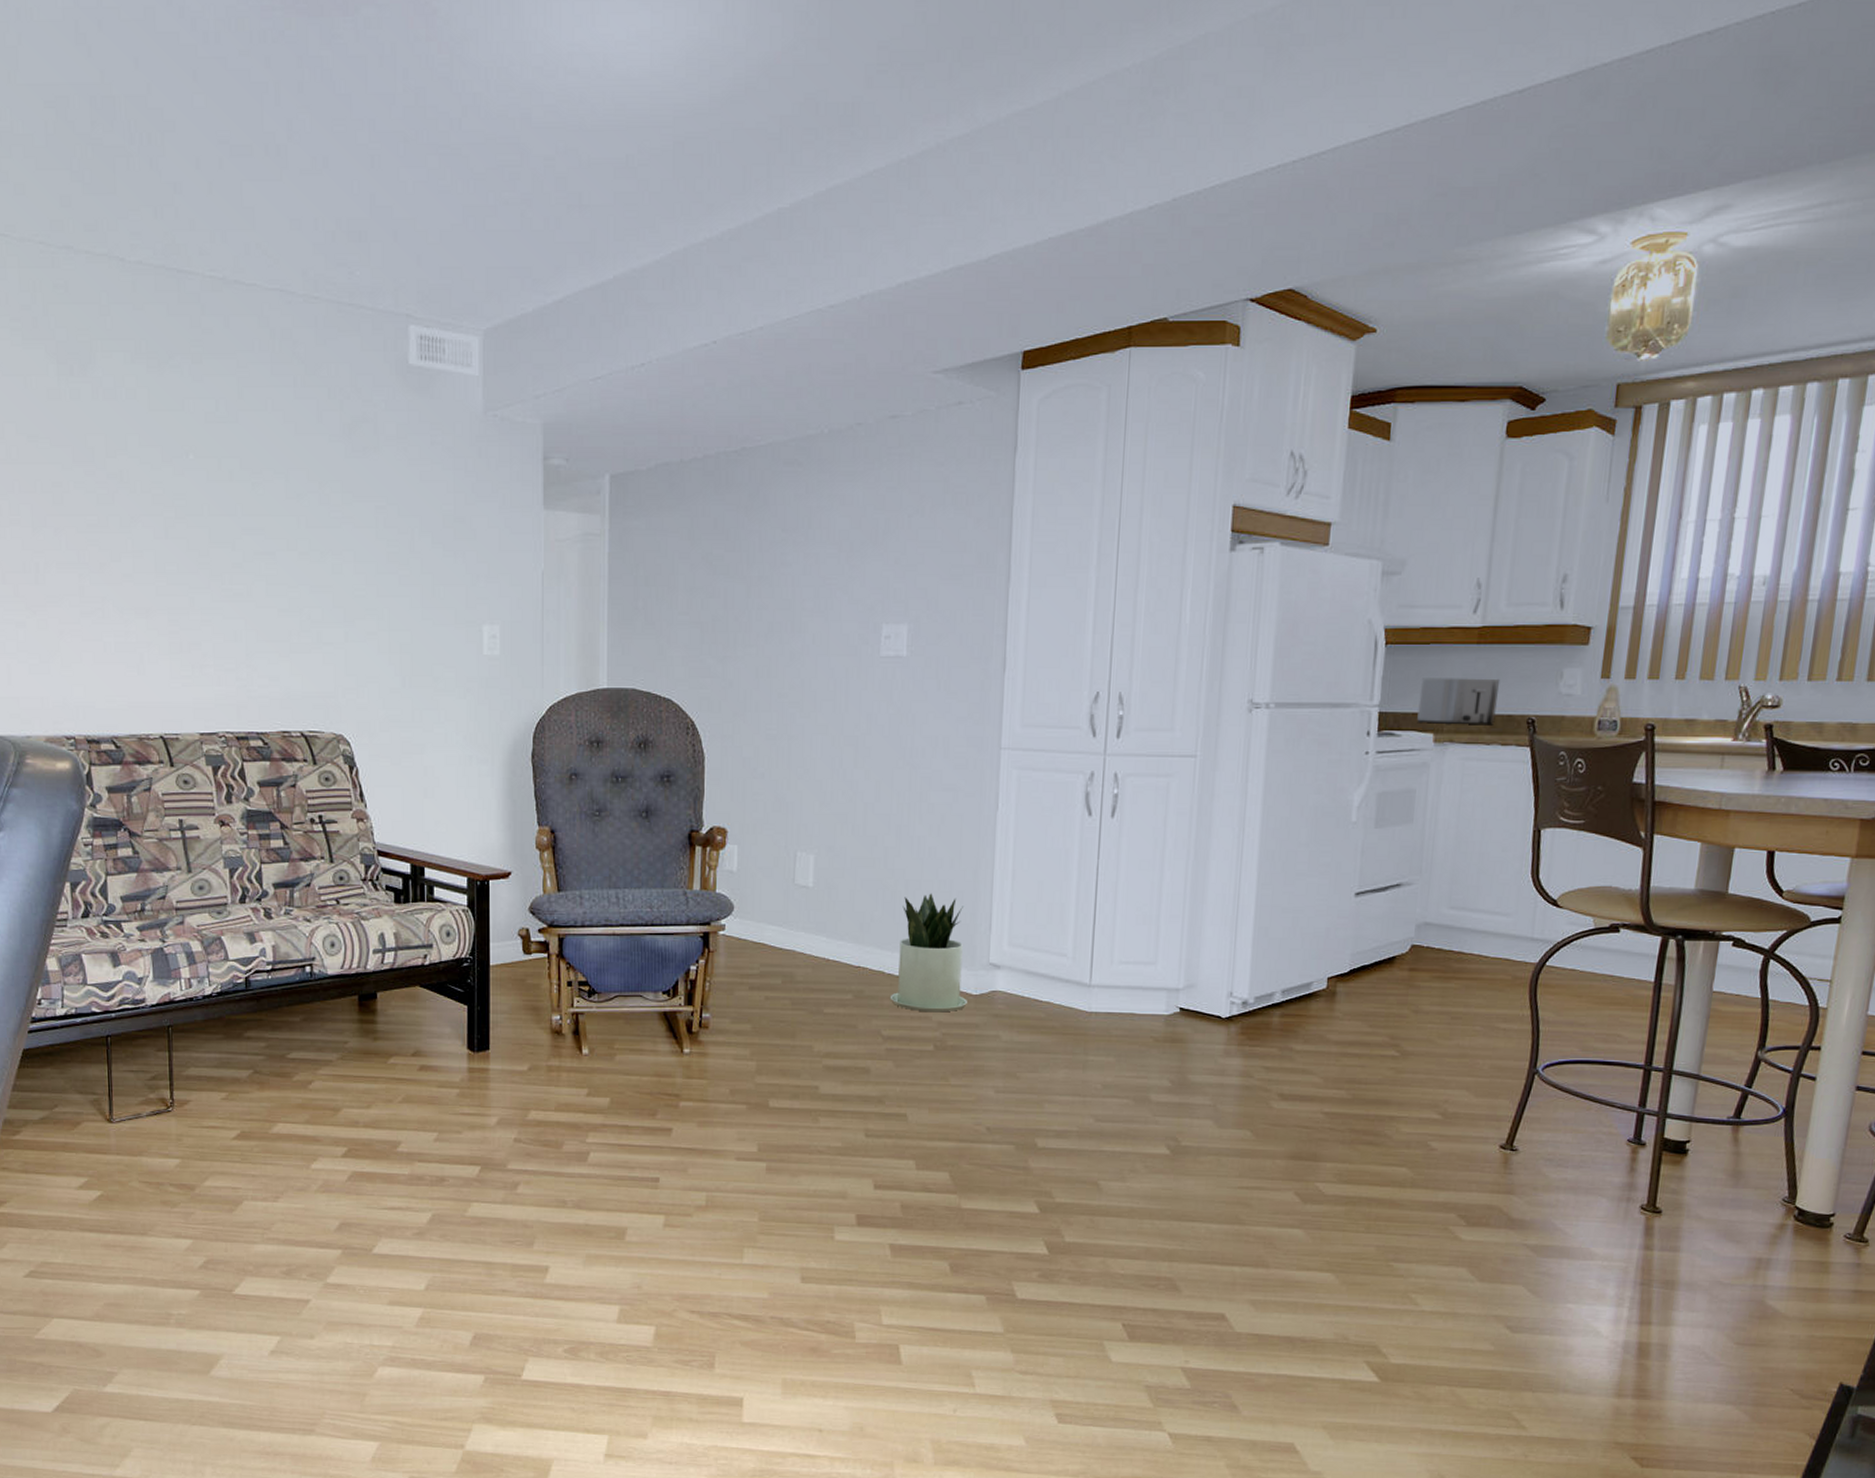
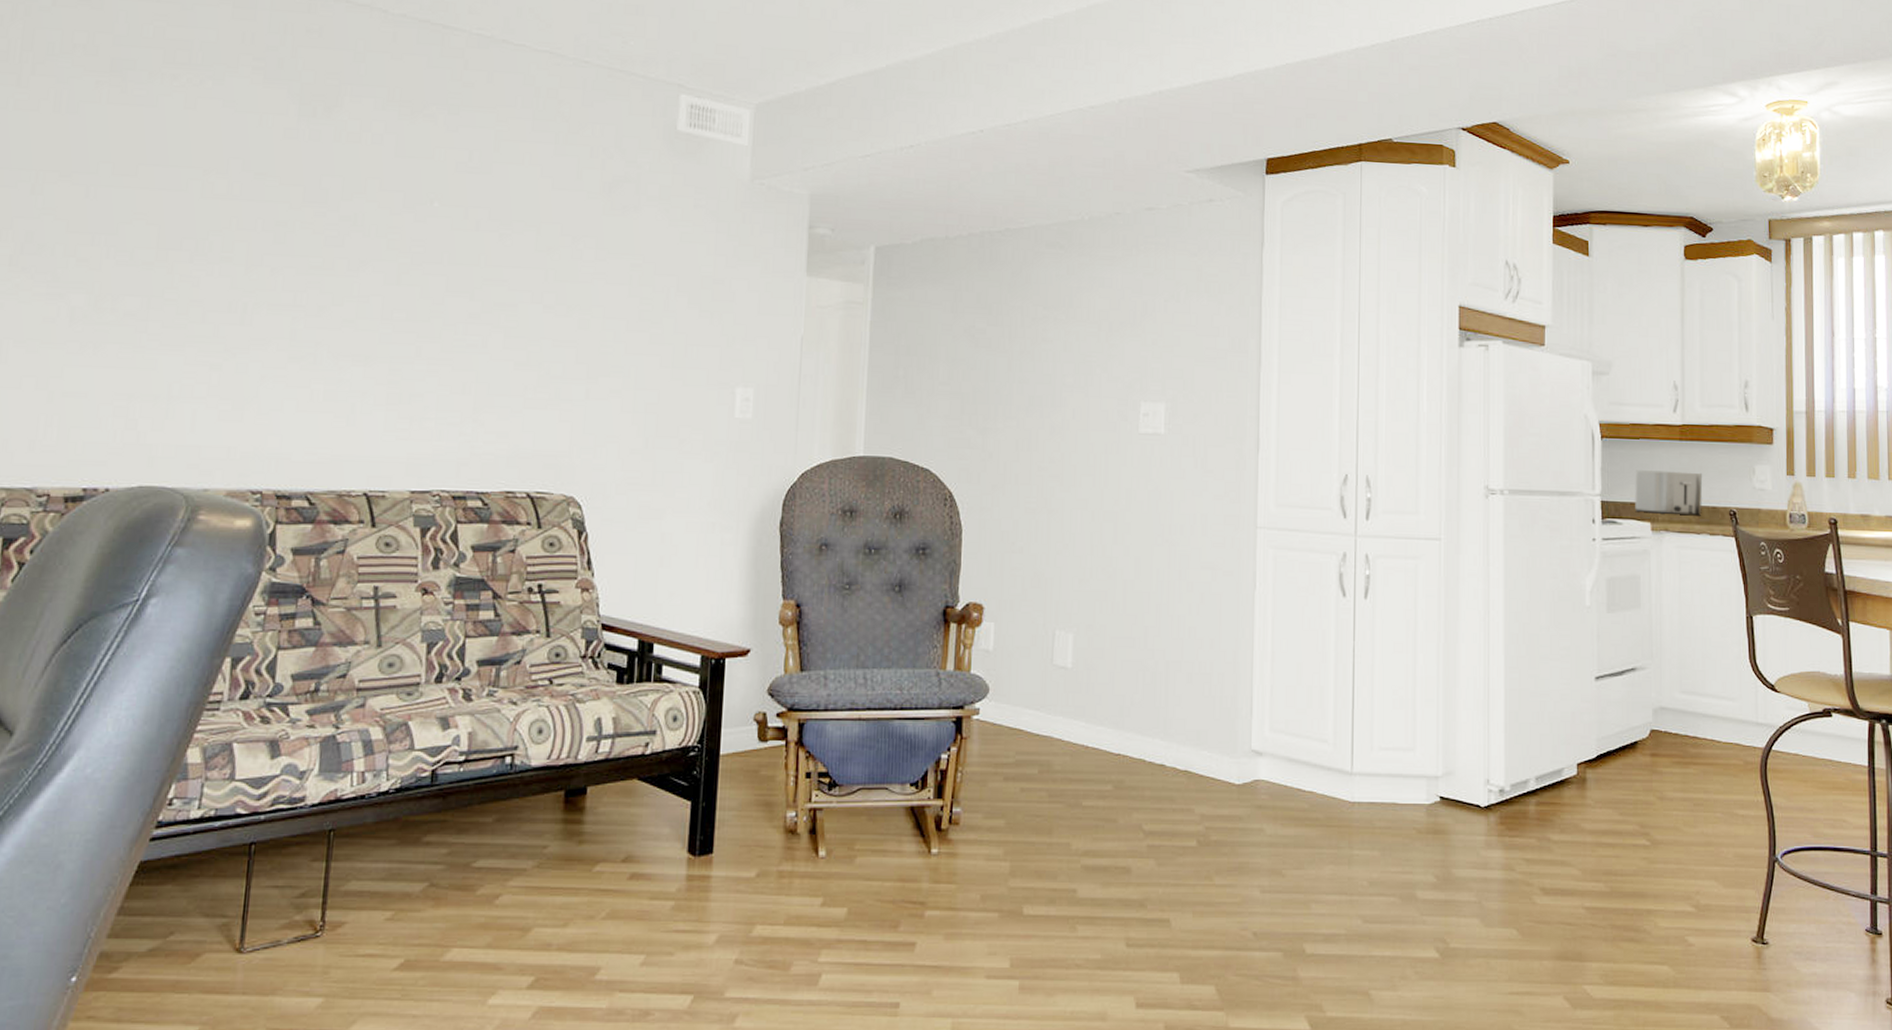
planter: present [889,893,967,1013] -> none [1151,675,1230,804]

